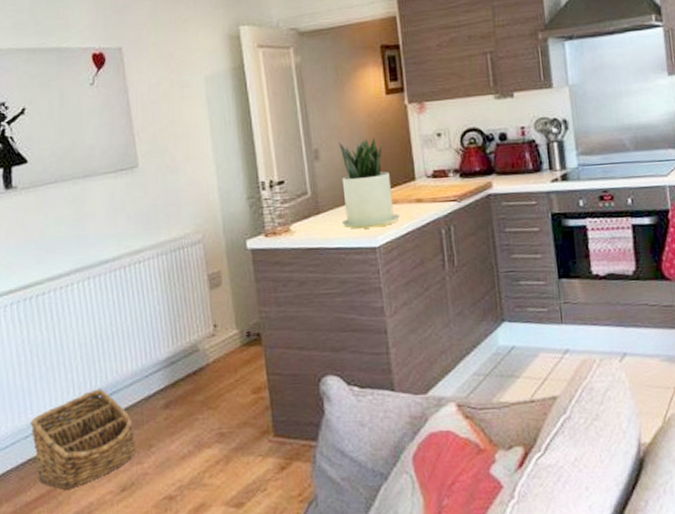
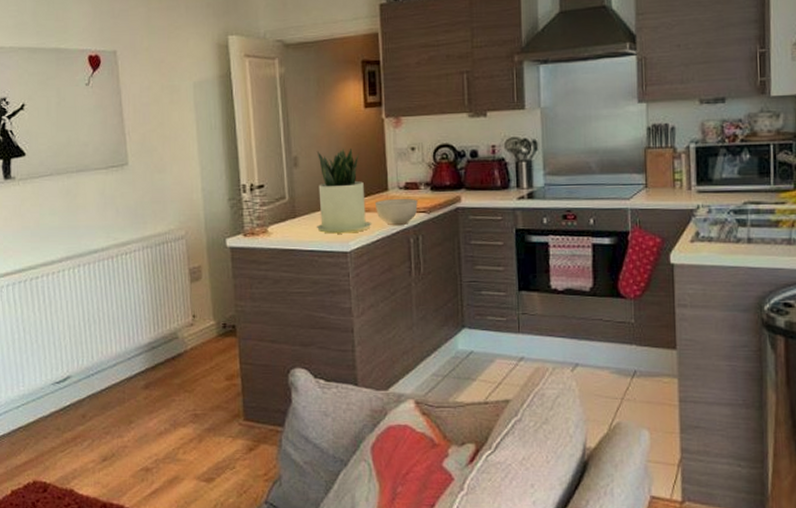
basket: present [30,389,137,490] -> none [22,368,118,456]
bowl: none [402,187,448,216] -> present [374,198,418,225]

